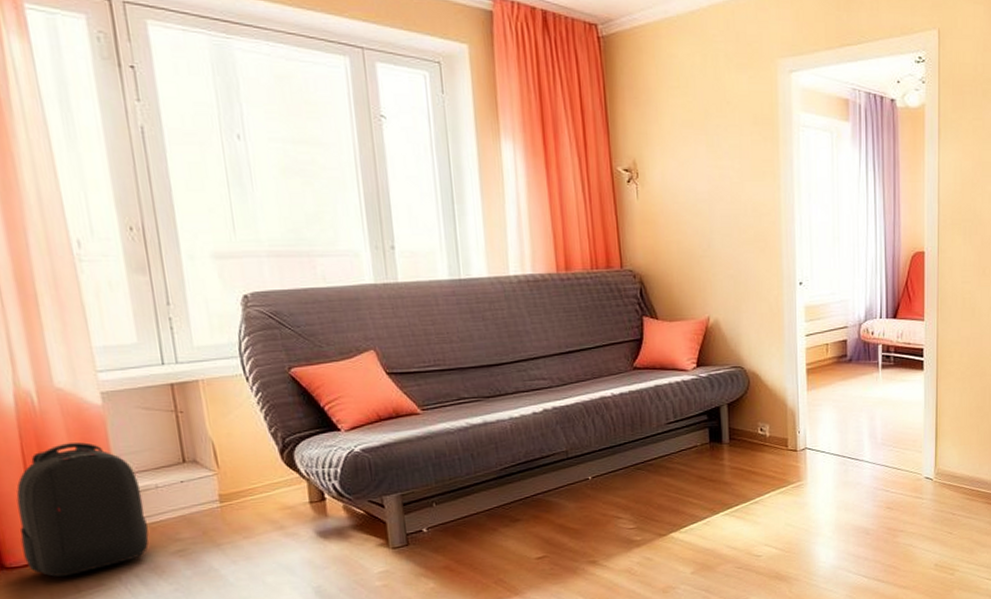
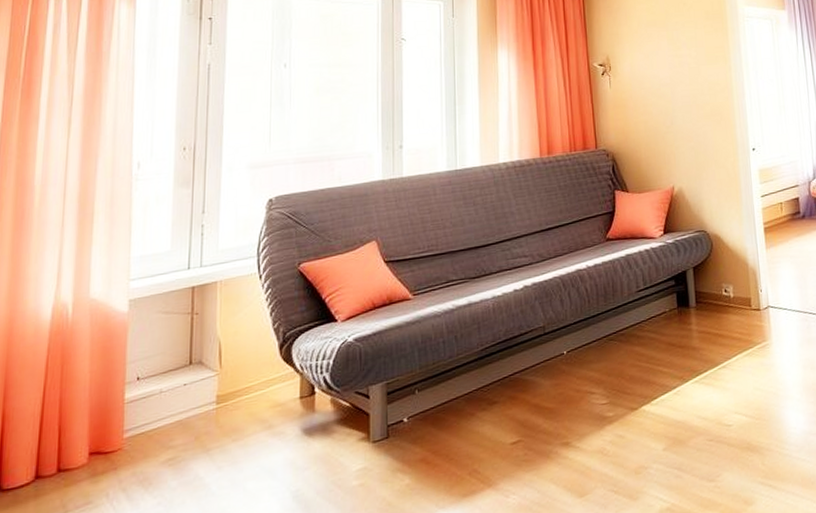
backpack: present [16,442,149,577] -> none [22,350,146,497]

